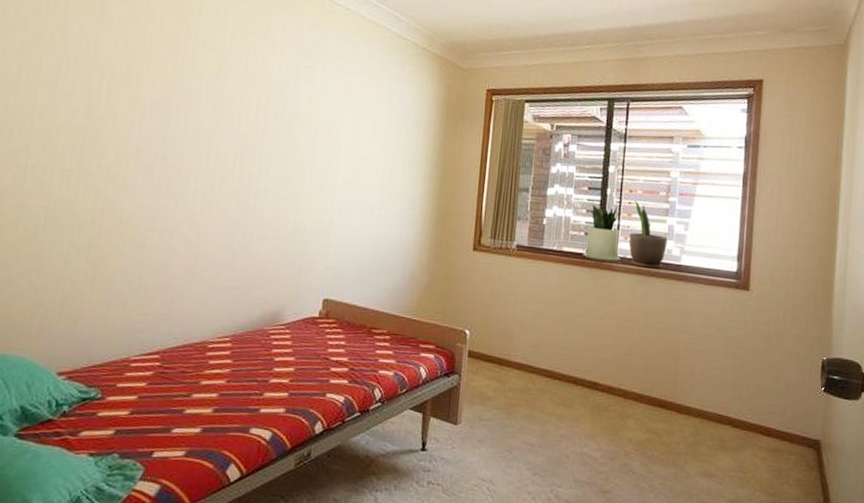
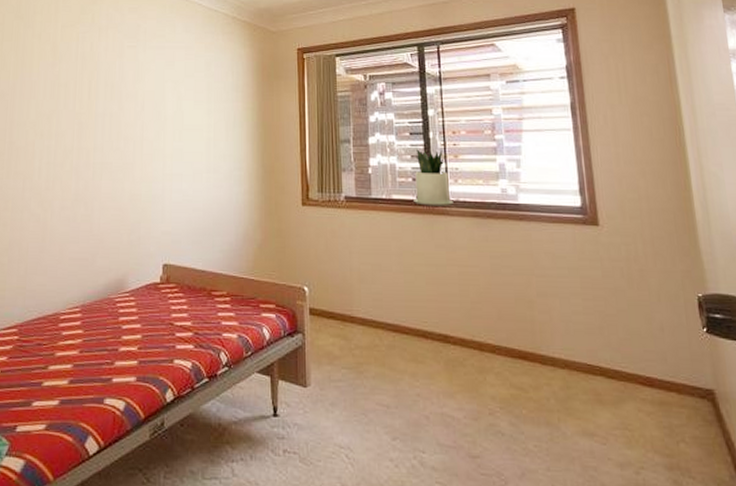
potted plant: present [628,200,668,270] -> none [459,142,501,211]

